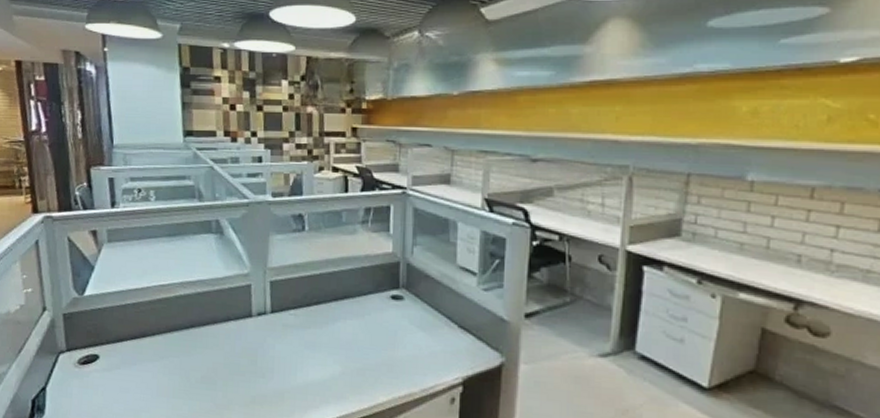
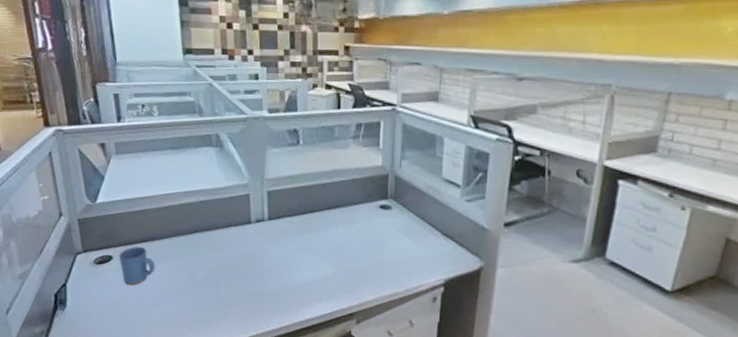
mug: none [106,343,146,388] -> present [119,246,155,285]

